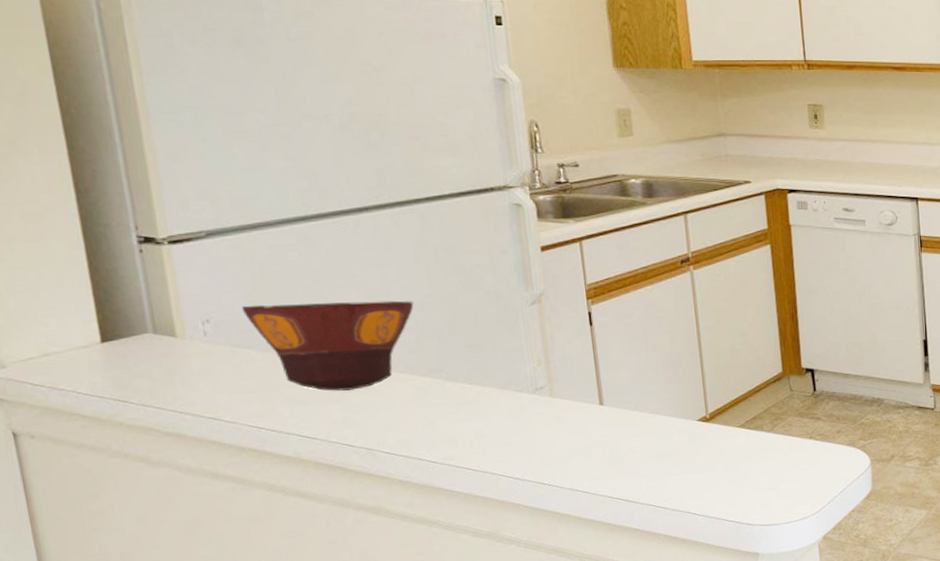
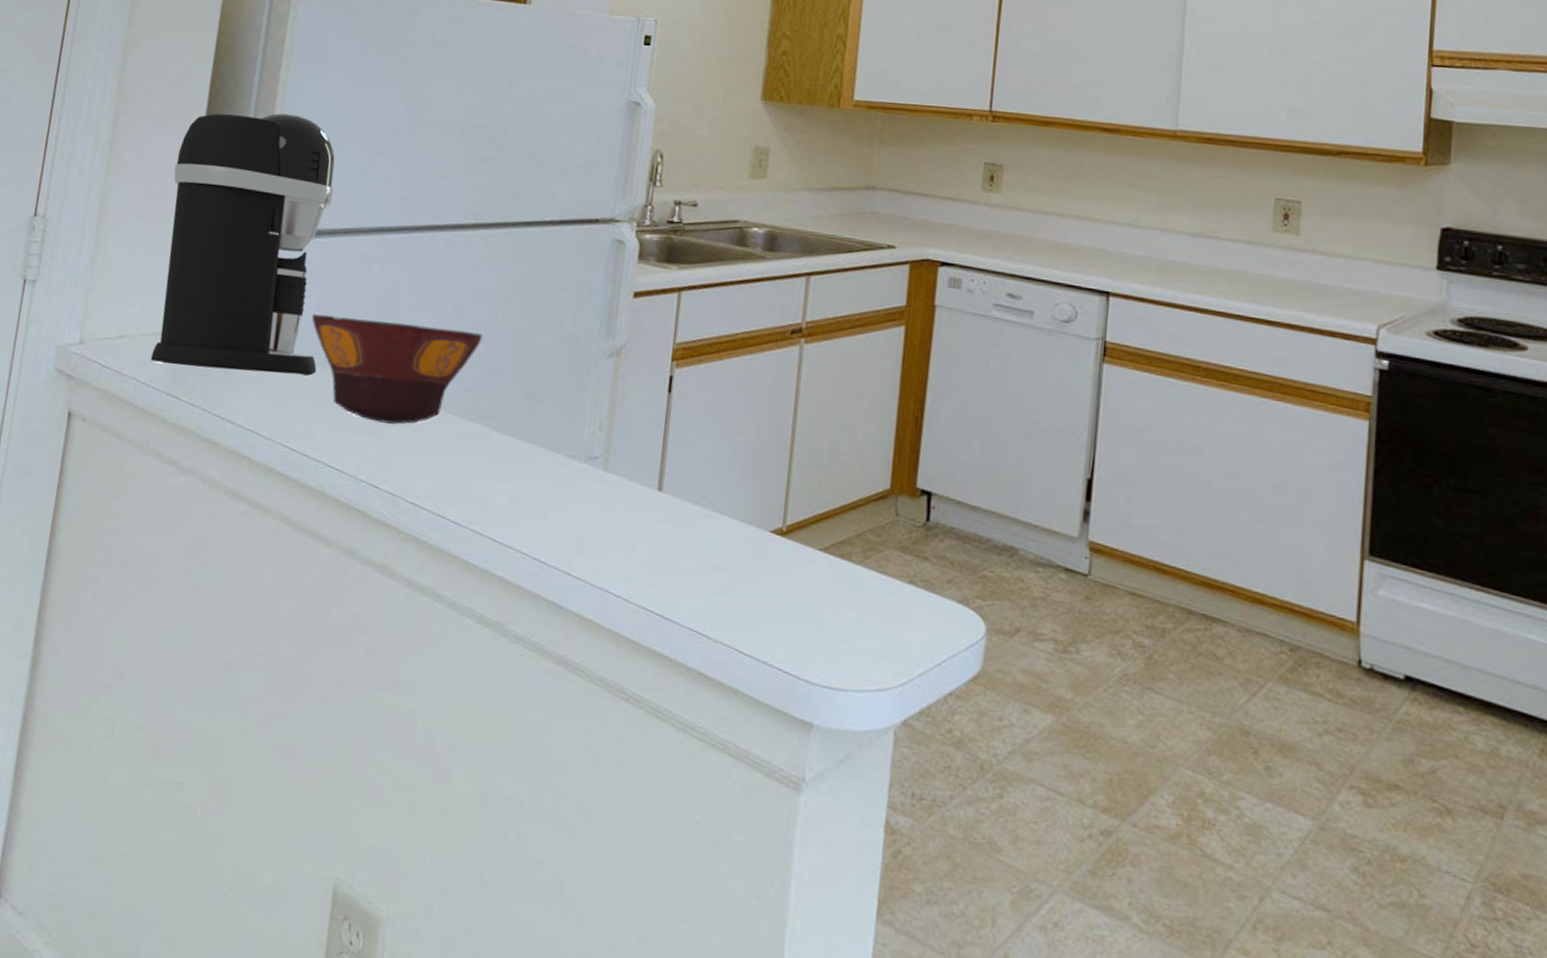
coffee maker: none [45,121,262,373] -> present [151,113,335,375]

